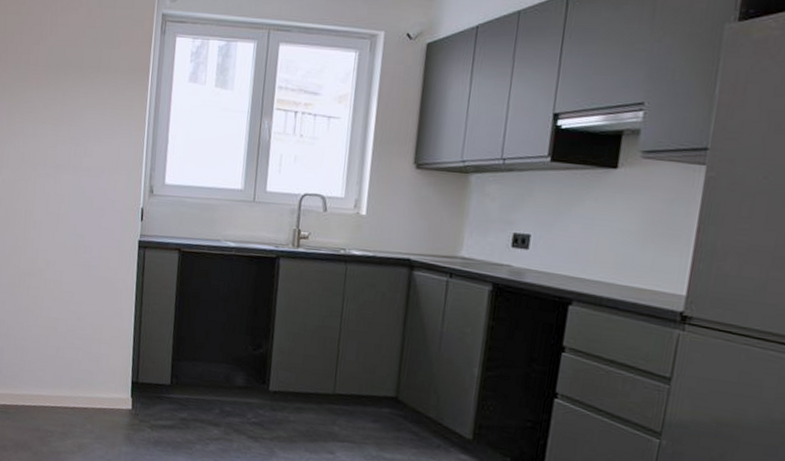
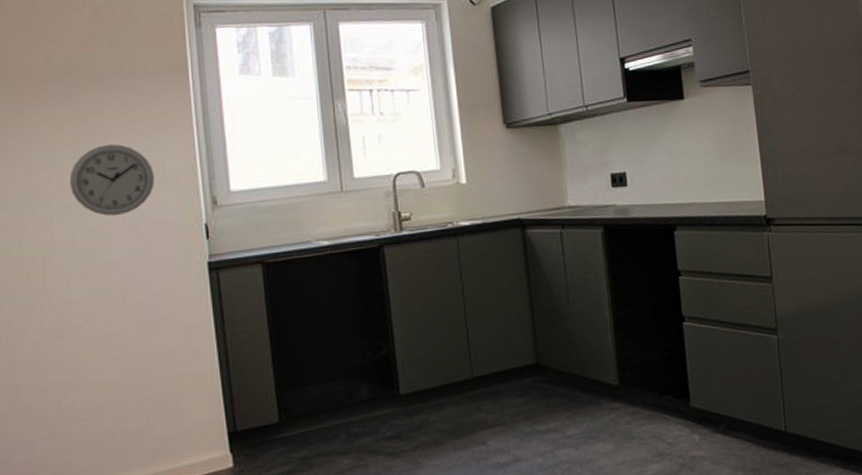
wall clock: none [51,128,111,188] -> present [69,144,155,216]

